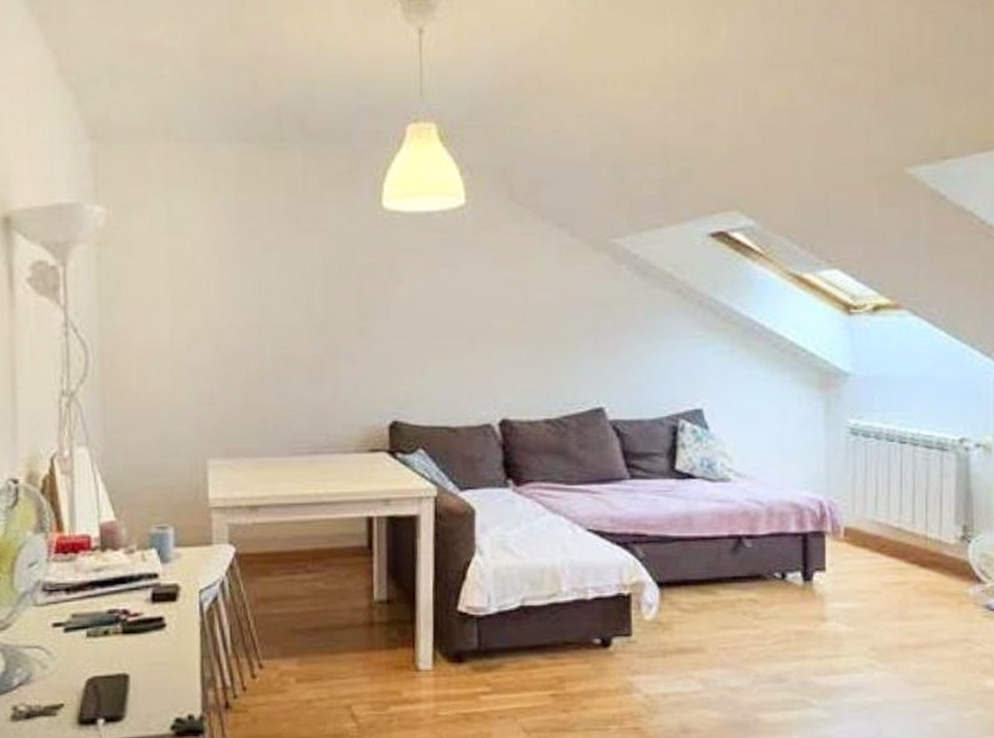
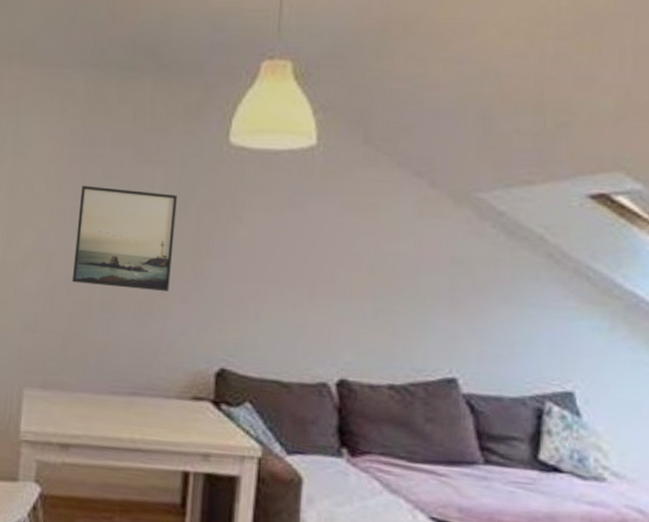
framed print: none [242,260,338,355] -> present [72,186,177,291]

